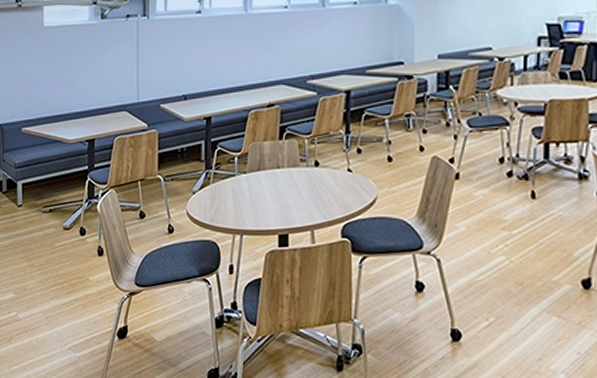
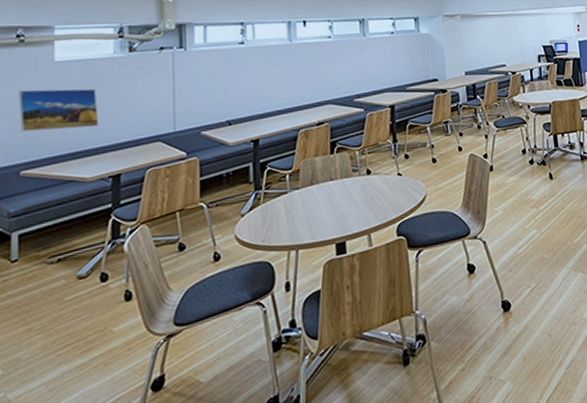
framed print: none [19,53,78,93] -> present [18,88,99,132]

